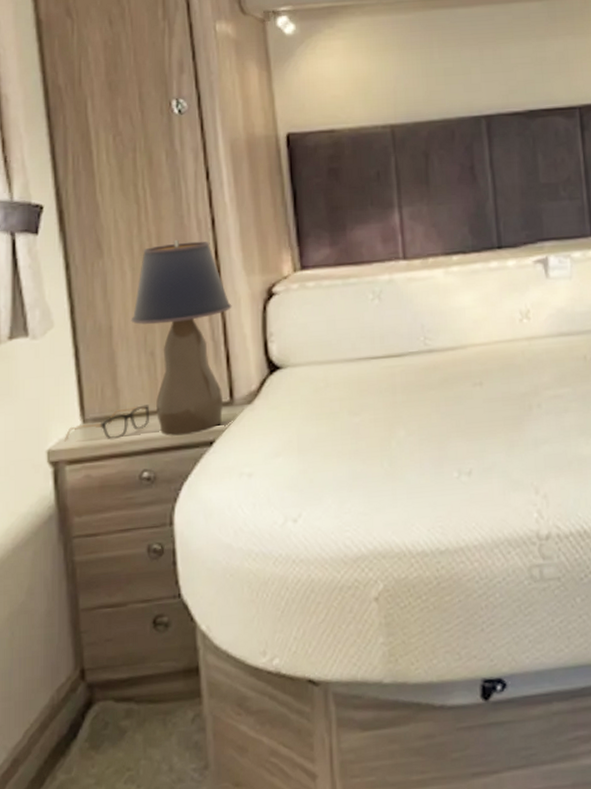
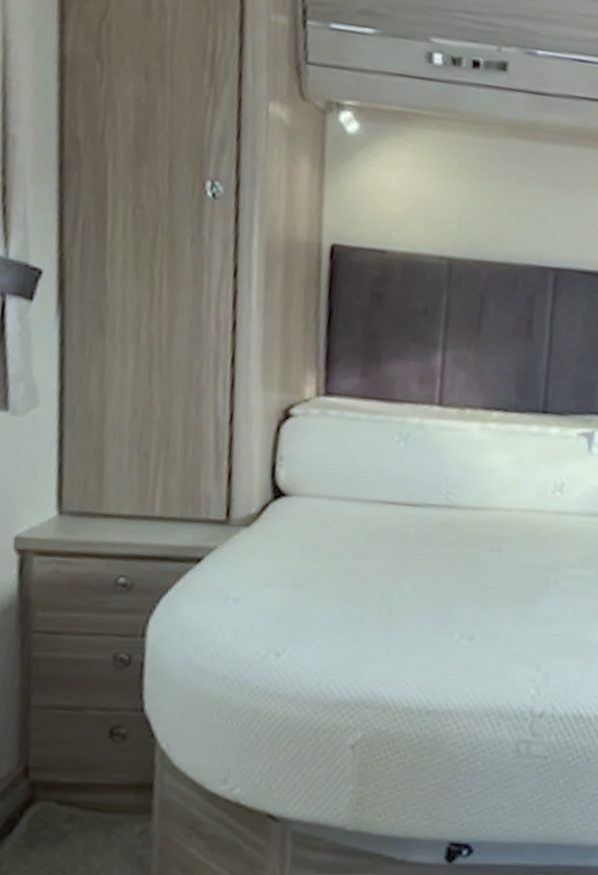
eyeglasses: present [63,405,149,442] -> none [35,507,135,538]
table lamp: present [131,239,232,436] -> none [126,336,243,548]

